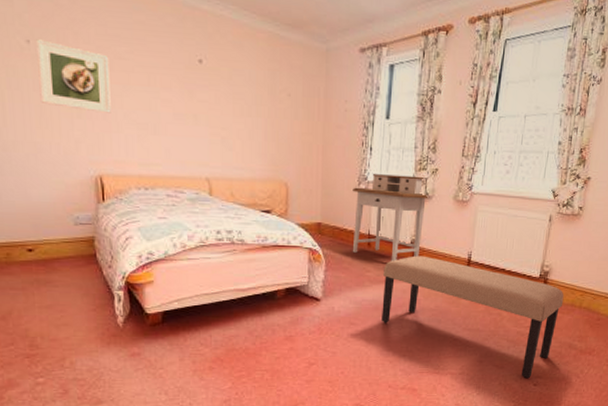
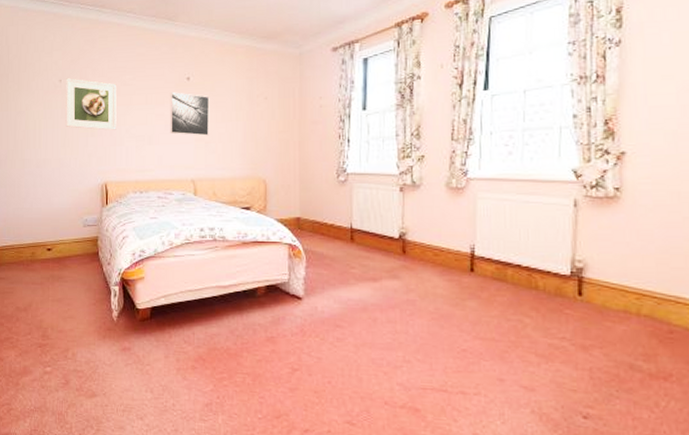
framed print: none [178,75,227,131] -> present [170,92,210,136]
desk: present [352,174,430,261] -> none [331,164,418,257]
bench: present [381,255,564,379] -> none [370,250,612,408]

